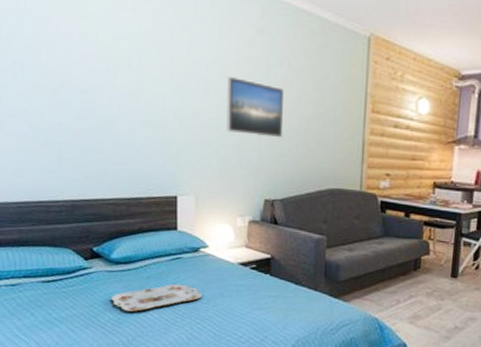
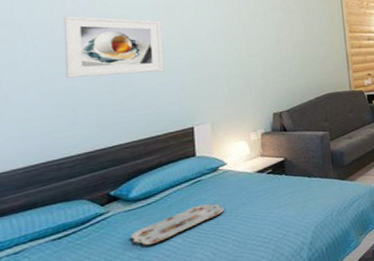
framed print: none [49,36,150,123] -> present [63,15,164,78]
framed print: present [225,76,285,138] -> none [232,23,283,67]

